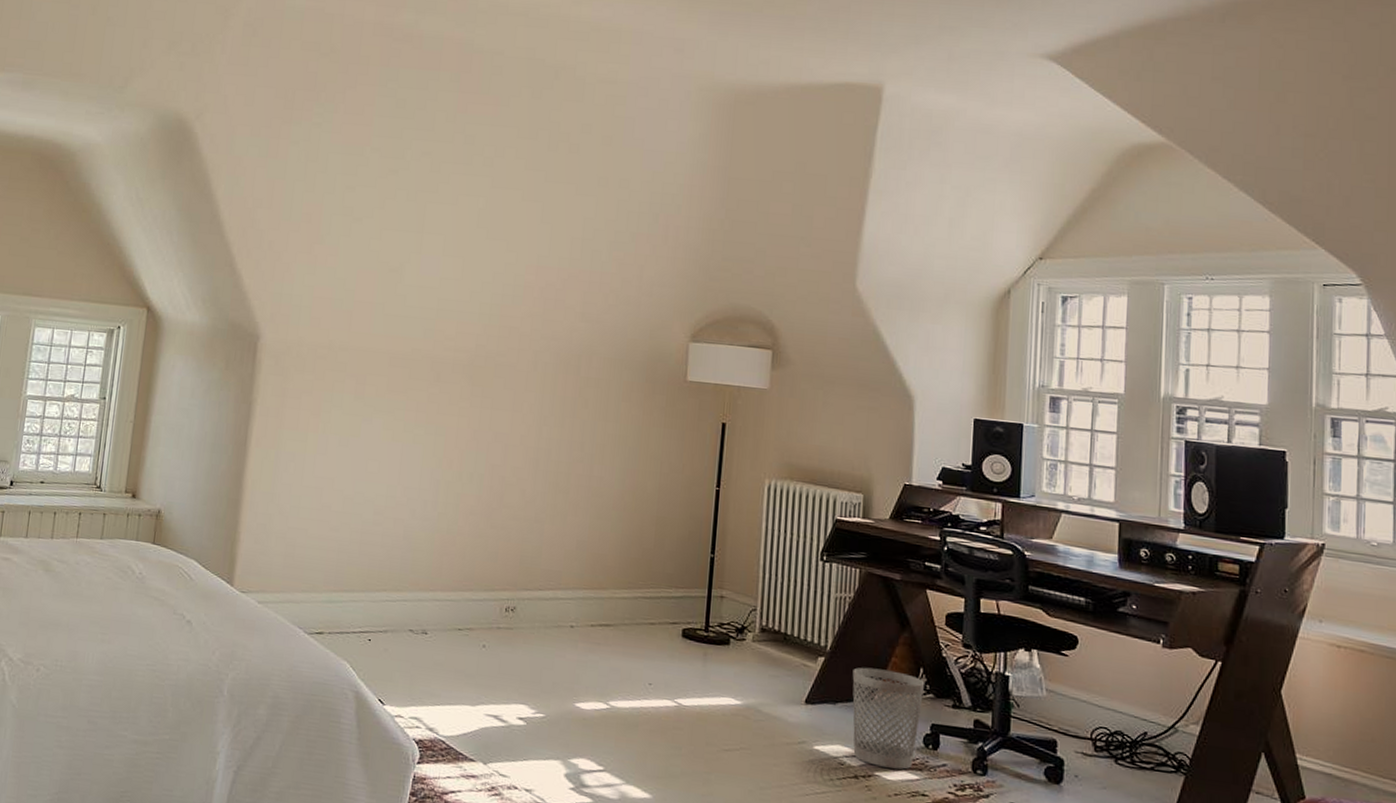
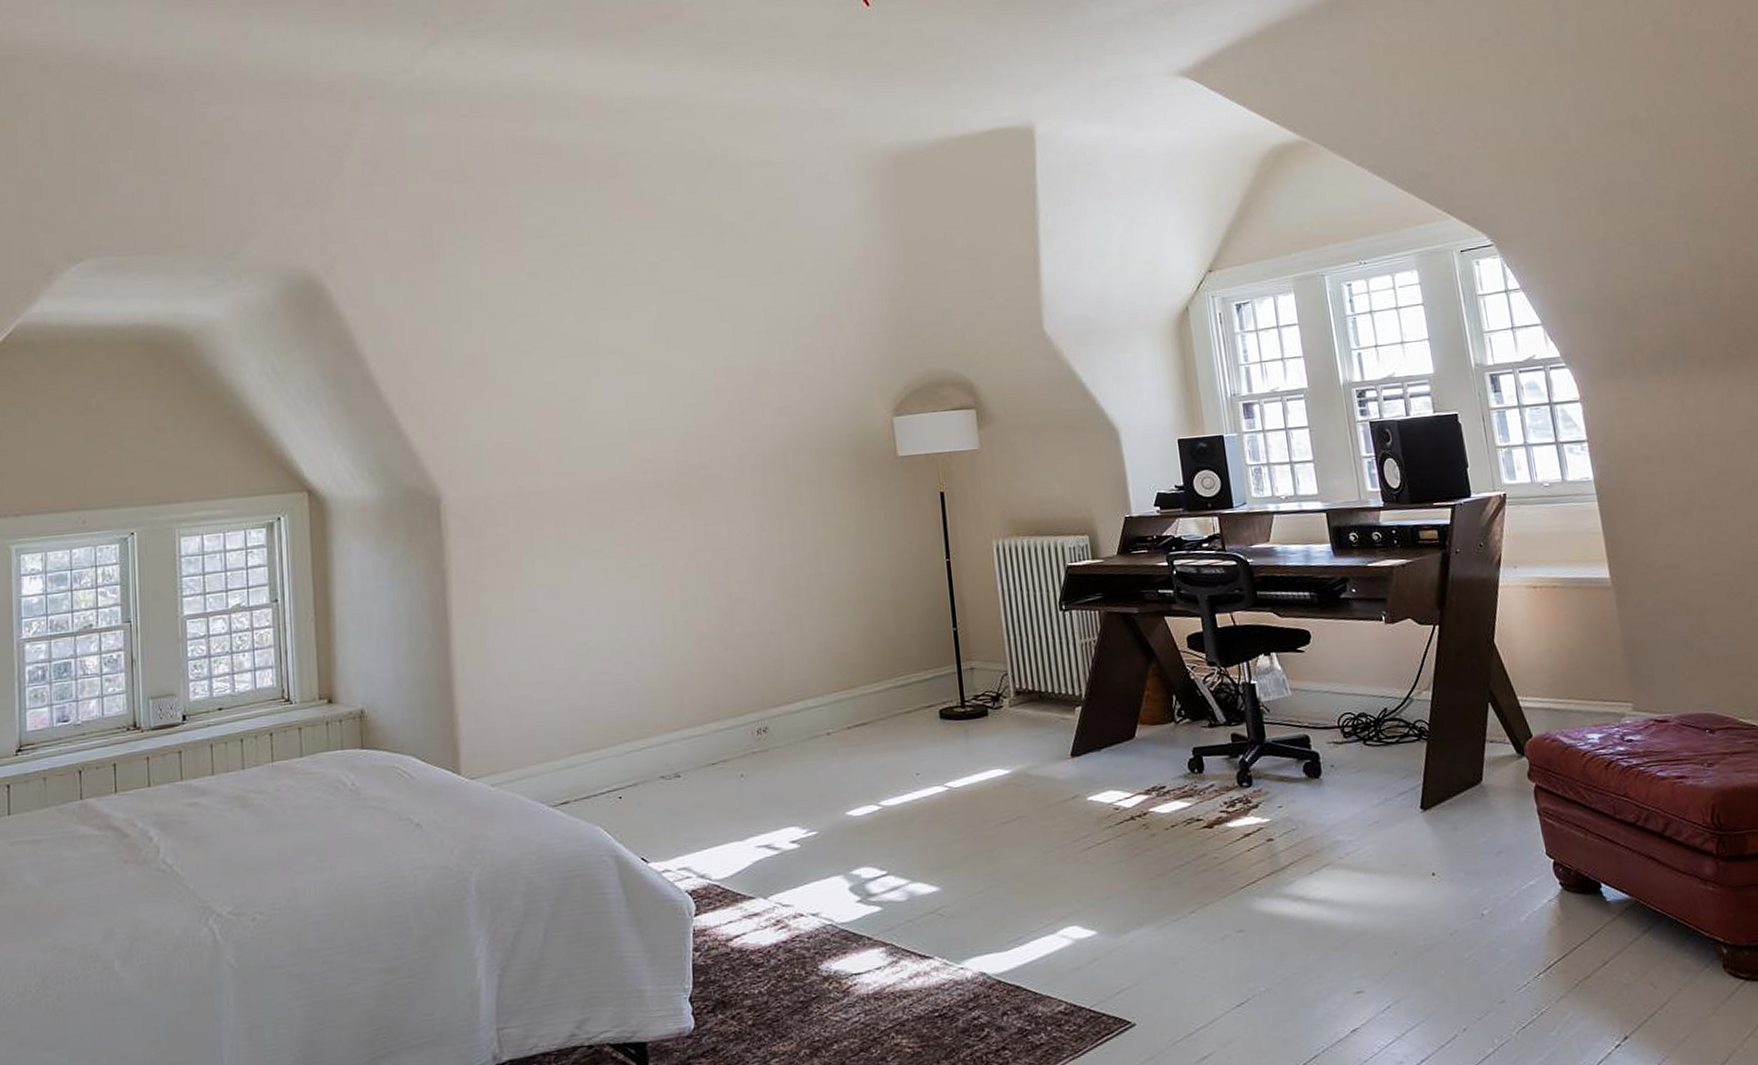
wastebasket: present [852,667,925,770] -> none [1110,704,1183,803]

